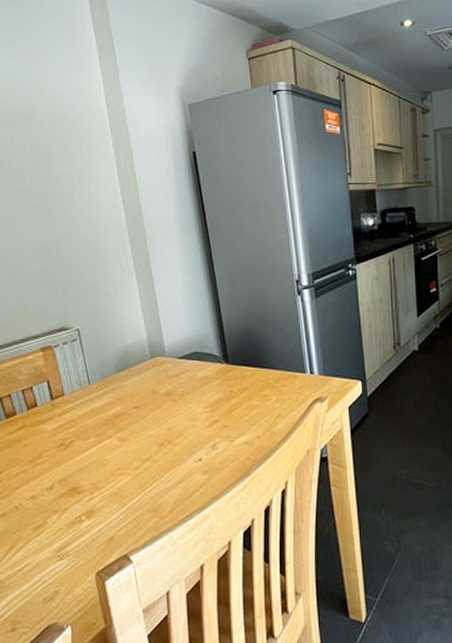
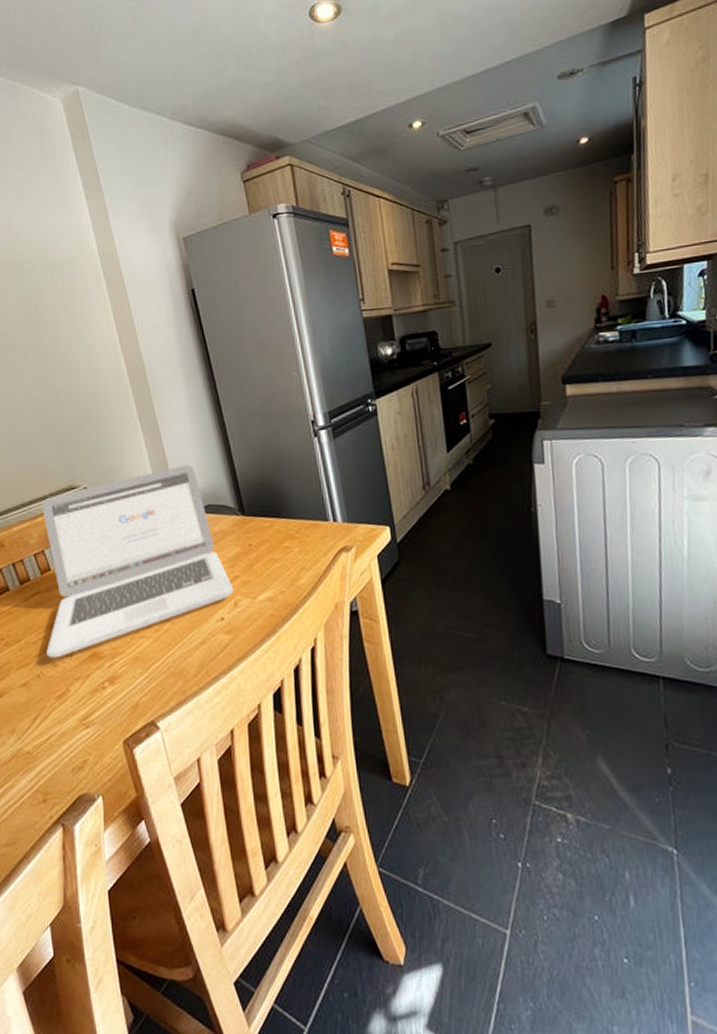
laptop: none [27,313,213,491] -> present [42,464,234,658]

